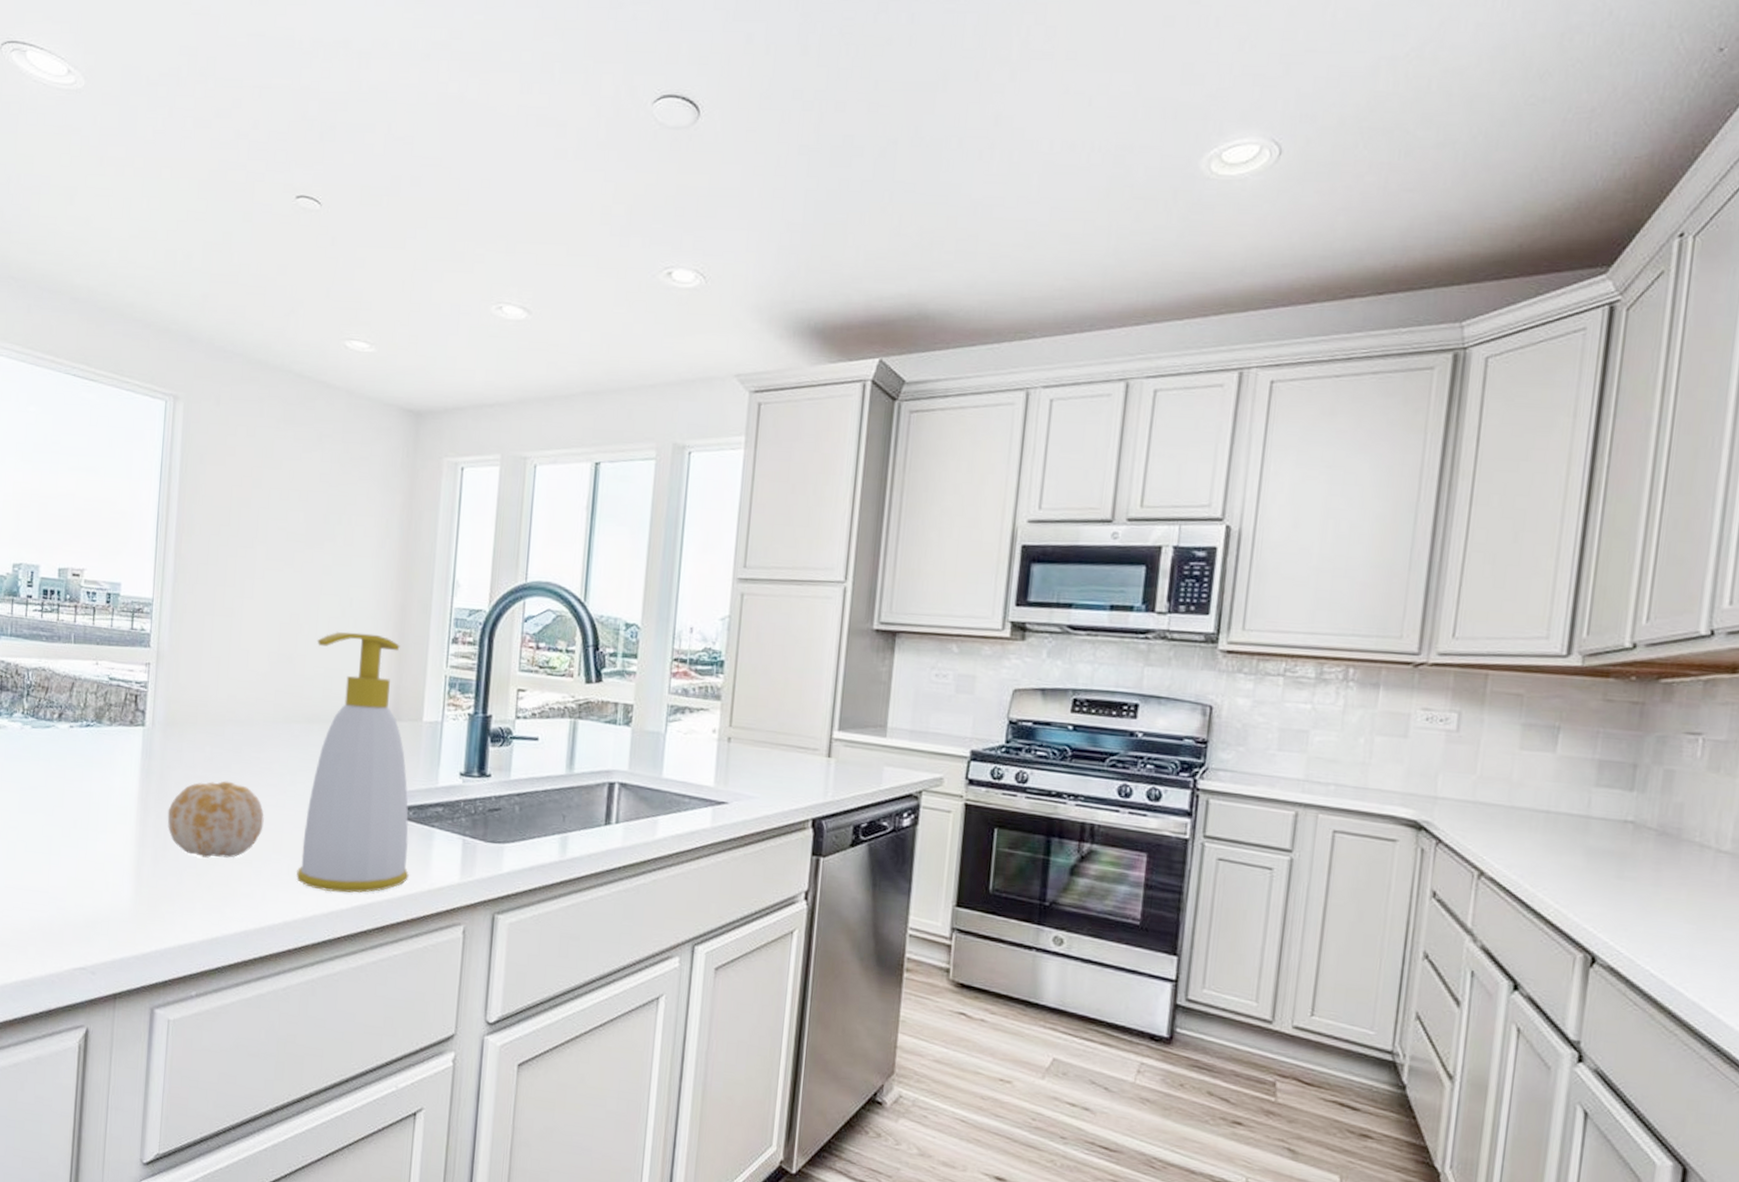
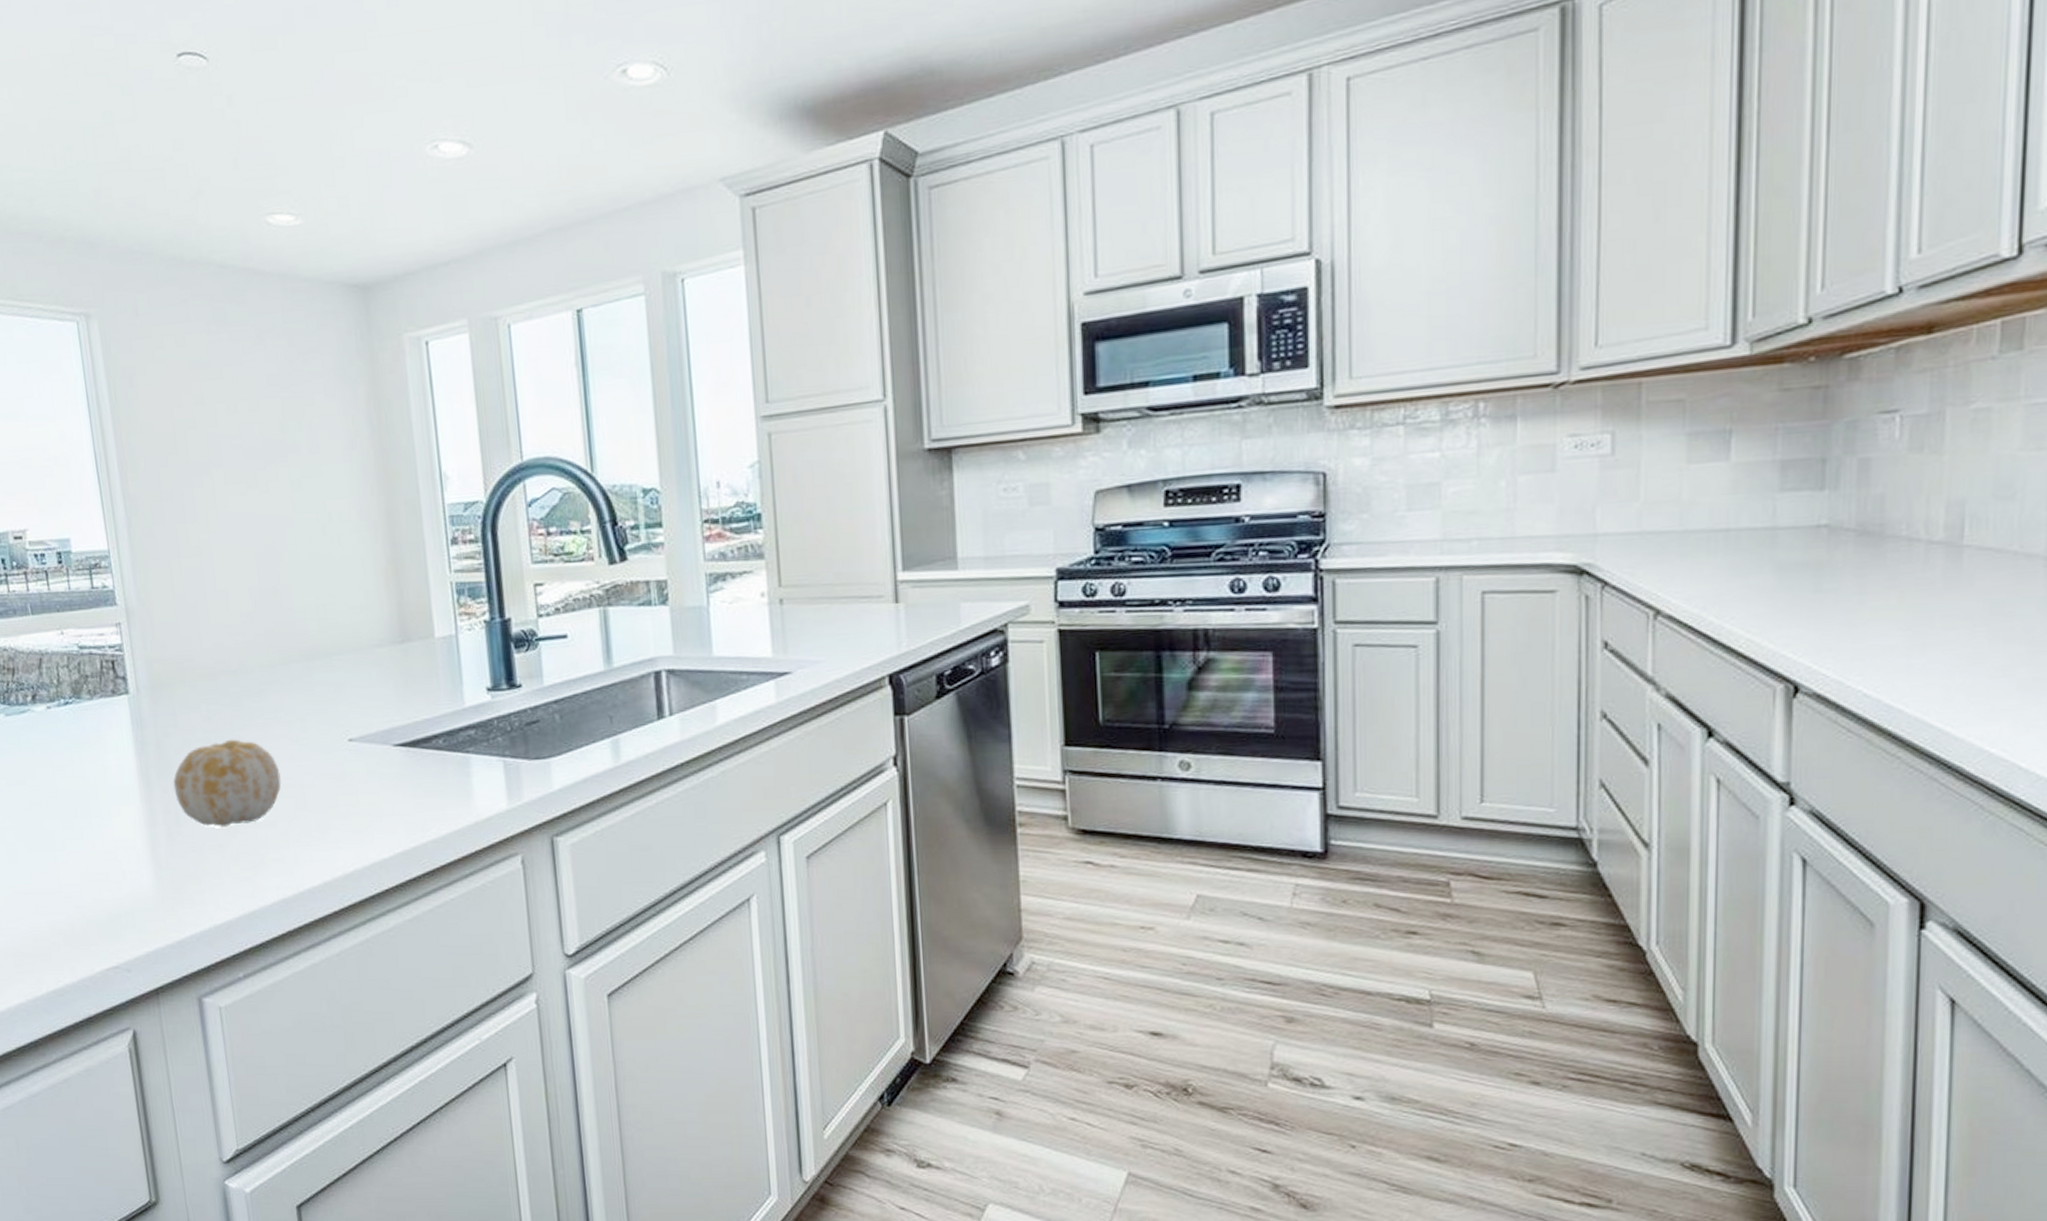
soap bottle: present [296,631,409,894] -> none [300,548,451,842]

